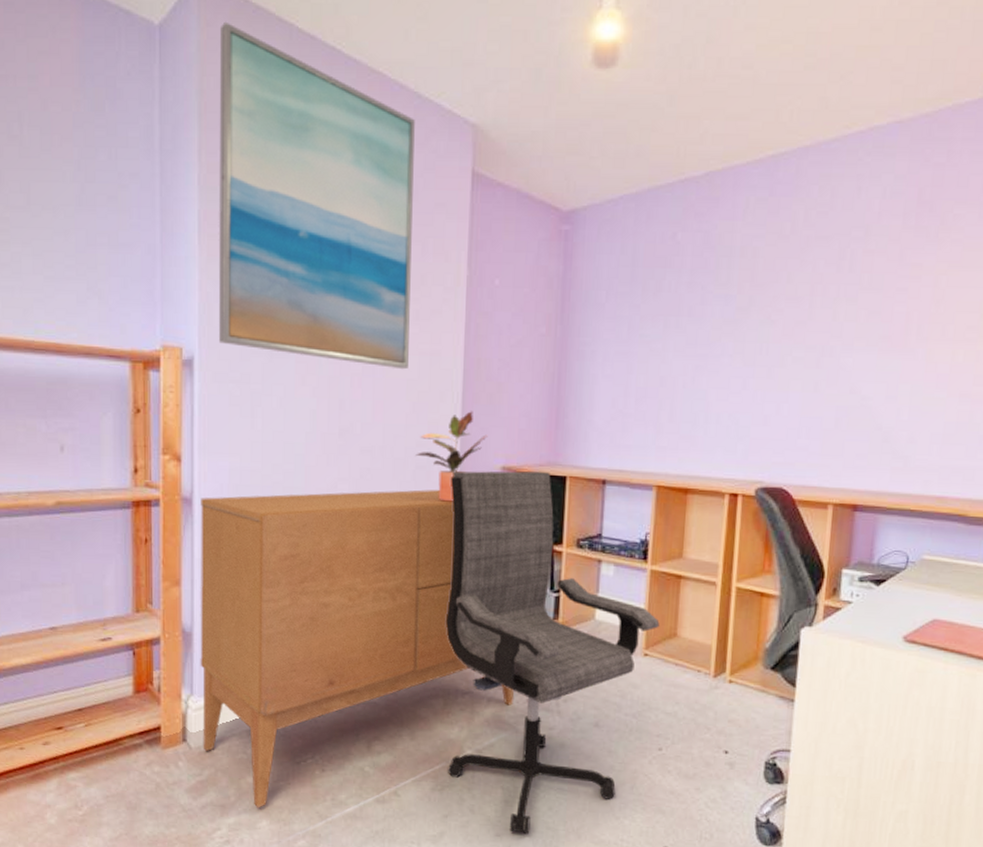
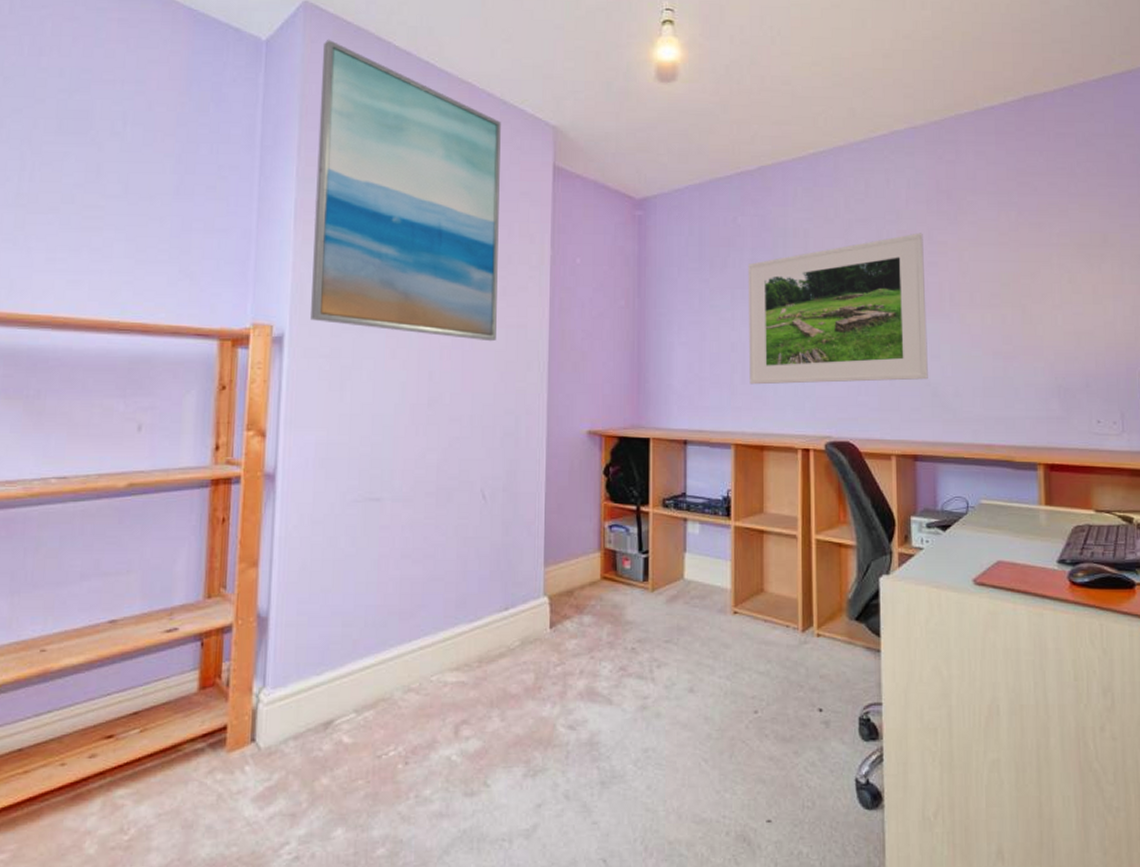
sideboard: present [200,489,514,808] -> none [273,456,606,814]
potted plant: present [416,411,488,502] -> none [504,379,574,467]
office chair: present [445,471,660,835] -> none [535,435,746,820]
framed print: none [677,252,895,424] -> present [747,233,928,385]

